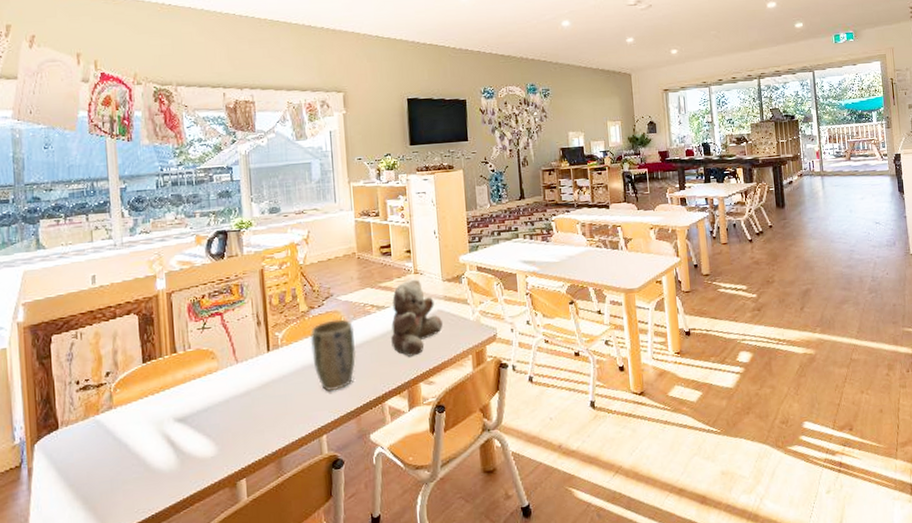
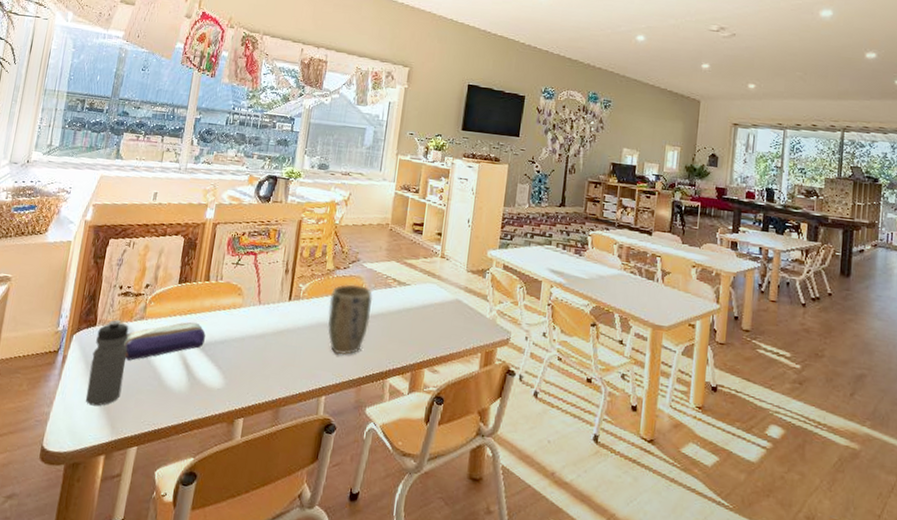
water bottle: none [62,417,105,511] -> present [85,320,129,406]
pencil case: none [96,397,187,455] -> present [124,321,206,361]
teddy bear: present [391,279,443,357] -> none [404,263,459,340]

